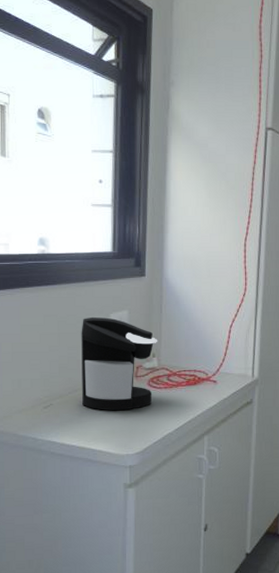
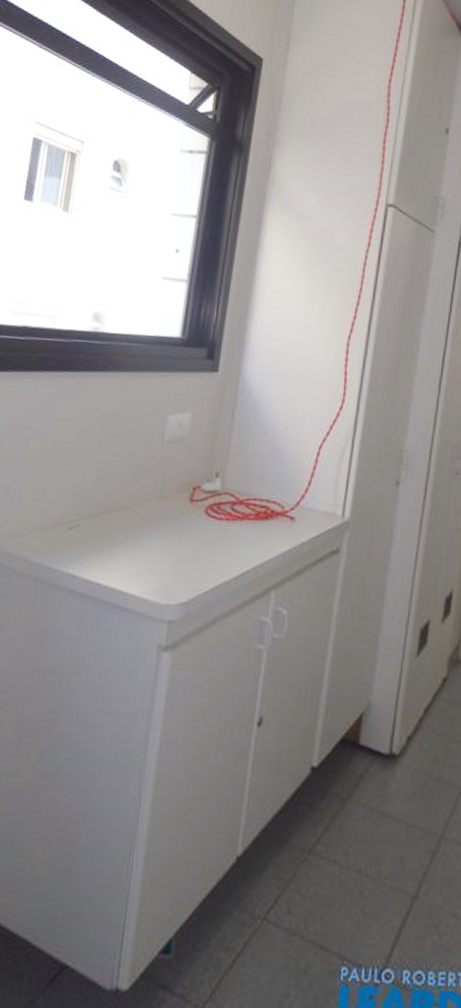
coffee maker: present [81,316,158,411] -> none [118,416,225,545]

